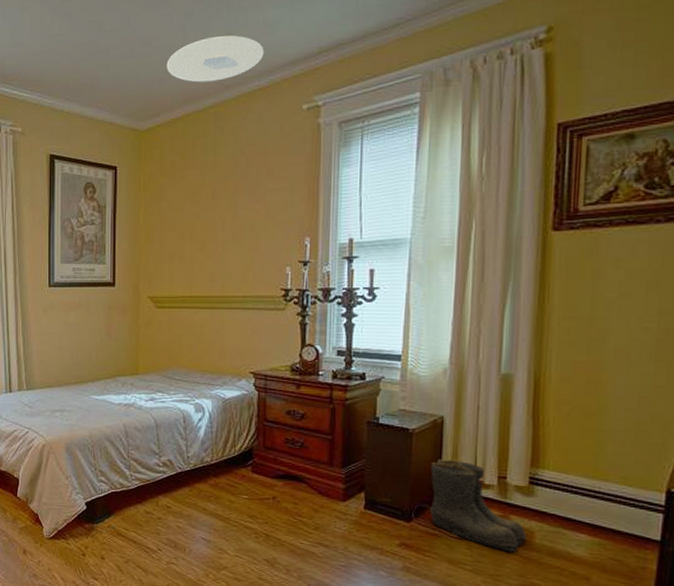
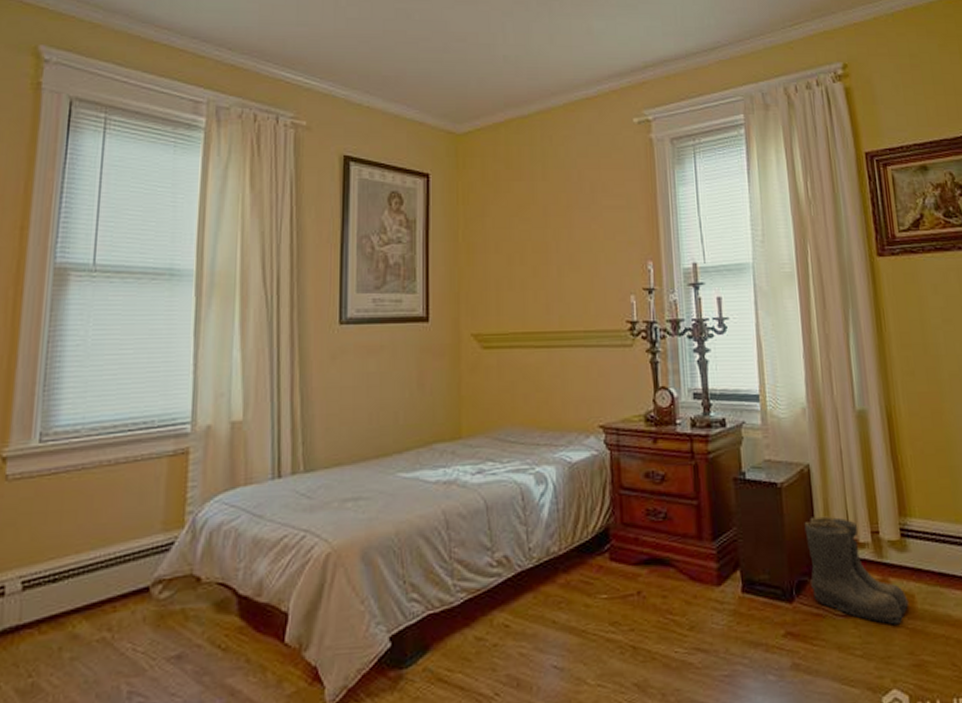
ceiling light: present [166,35,264,83] -> none [485,40,590,86]

